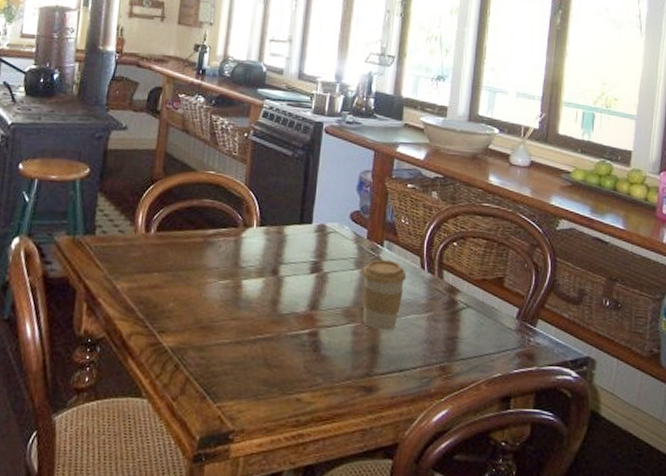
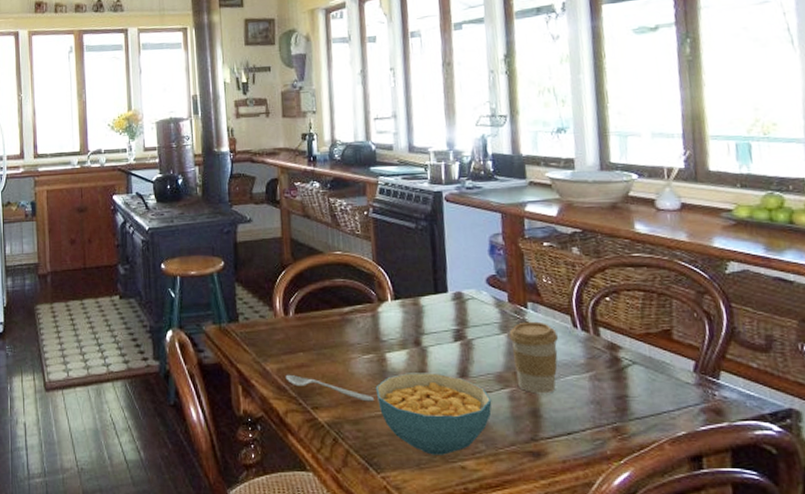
spoon: none [135,294,224,329] -> present [285,374,375,402]
cereal bowl: none [226,301,336,387] -> present [375,372,492,455]

